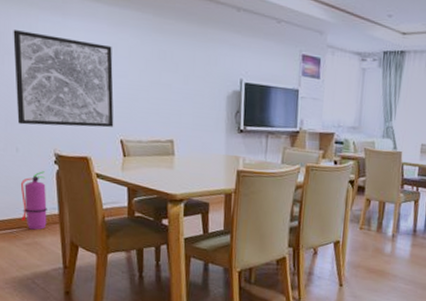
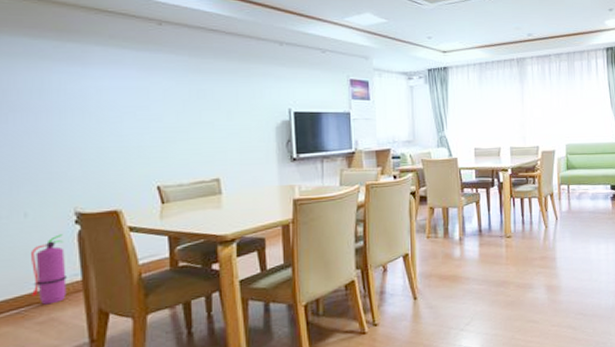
wall art: present [13,30,114,128] -> none [20,85,149,186]

